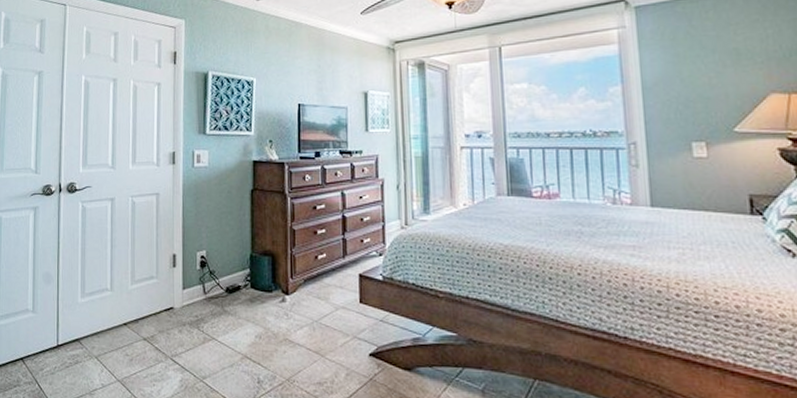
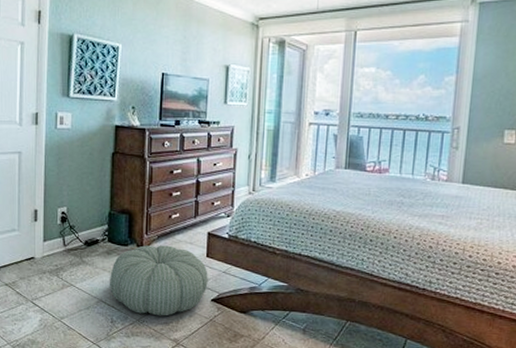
pouf: none [254,290,364,375] -> present [110,245,208,316]

